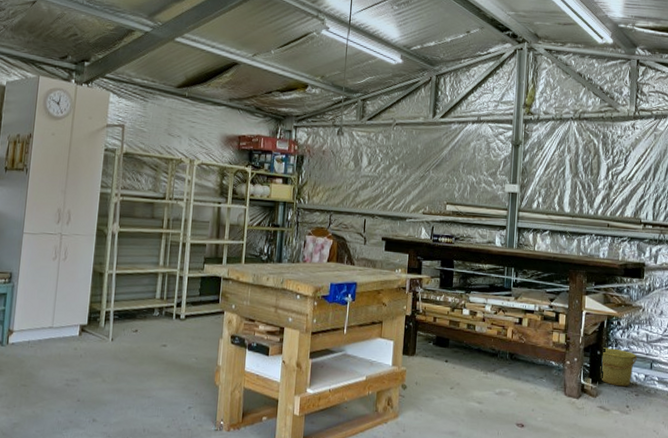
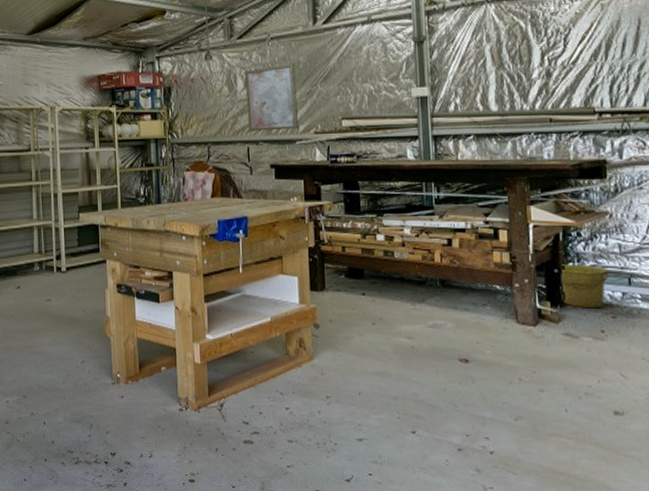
wall art: none [367,149,413,208] -> present [244,64,298,131]

